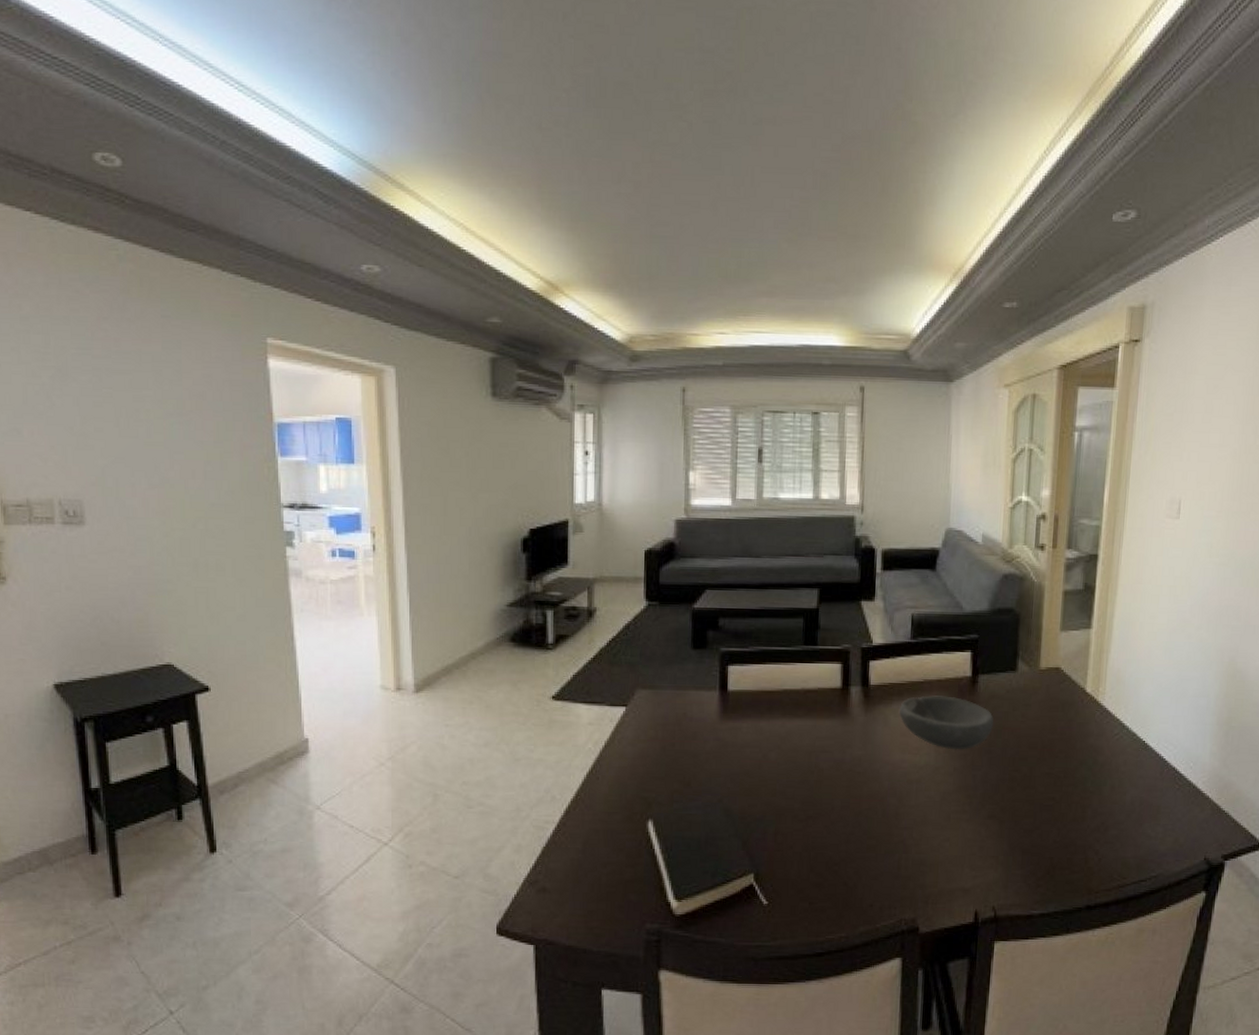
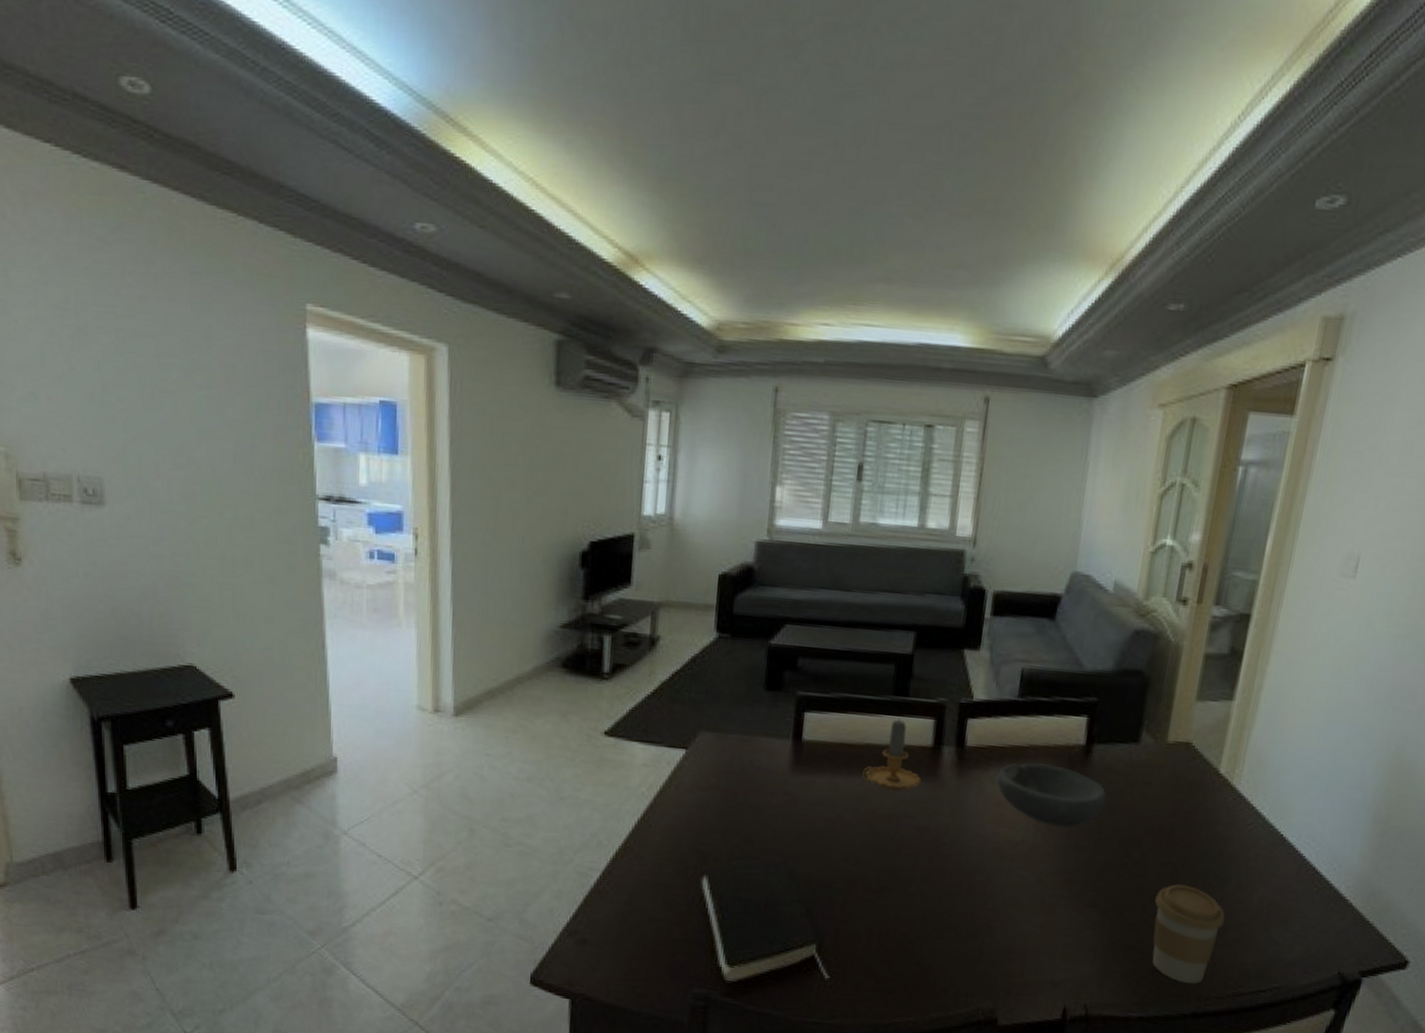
candle: none [783,665,834,730] -> present [862,718,922,791]
coffee cup: none [1044,791,1105,880] -> present [1152,884,1225,984]

